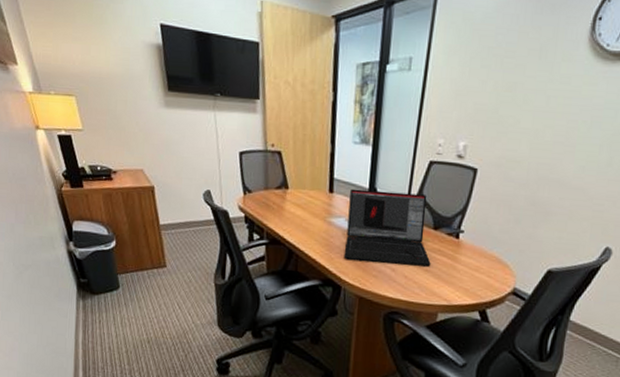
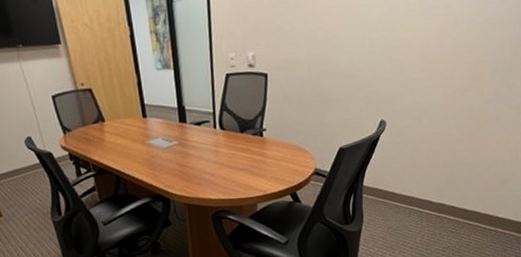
laptop: present [343,189,431,267] -> none [162,104,244,175]

